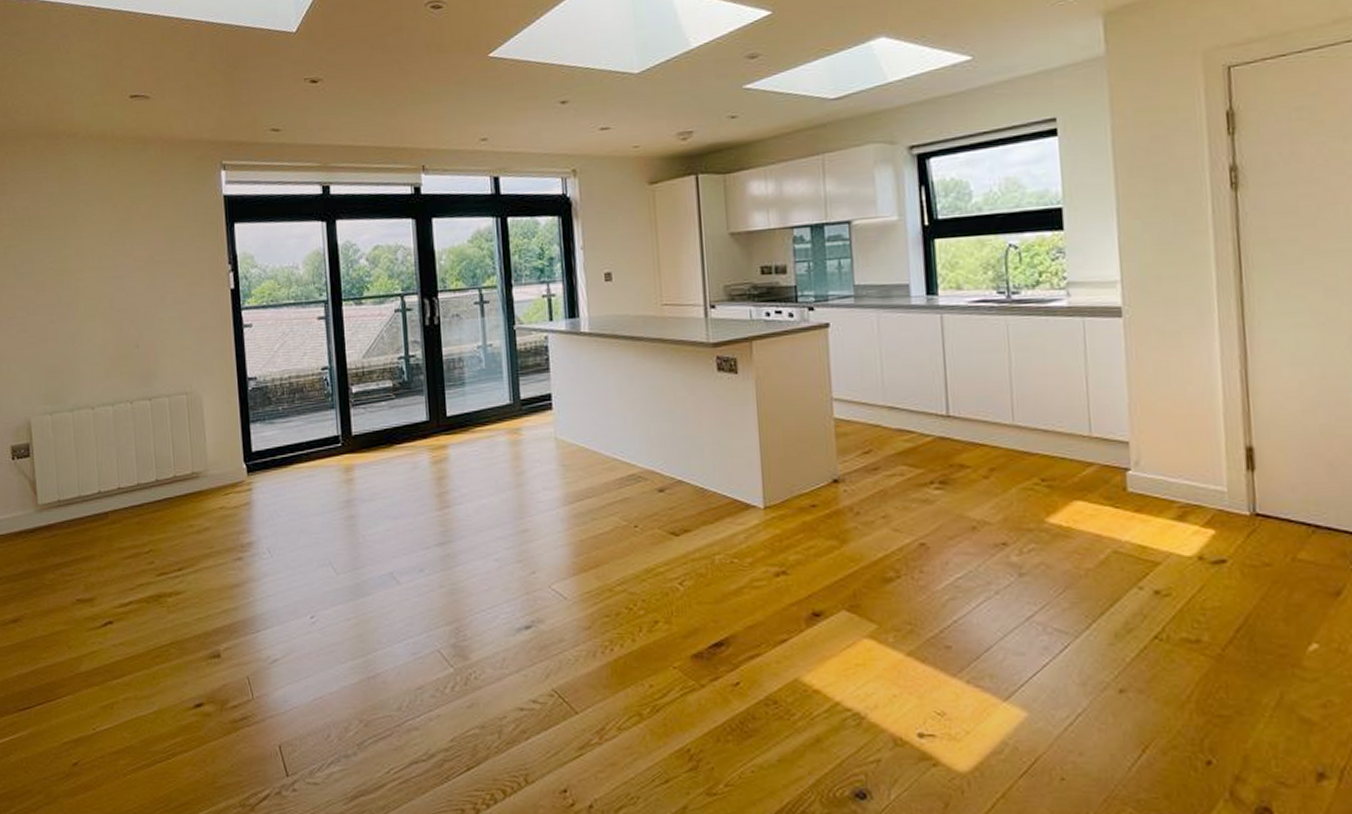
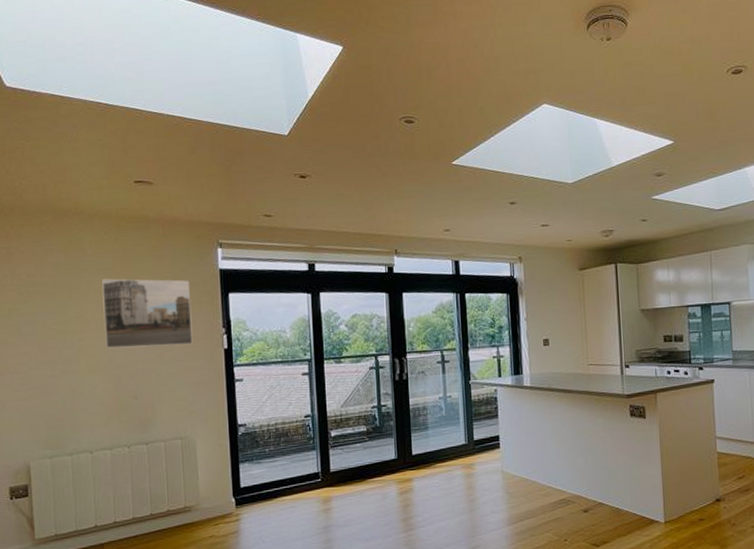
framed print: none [99,209,197,290] -> present [102,278,193,349]

